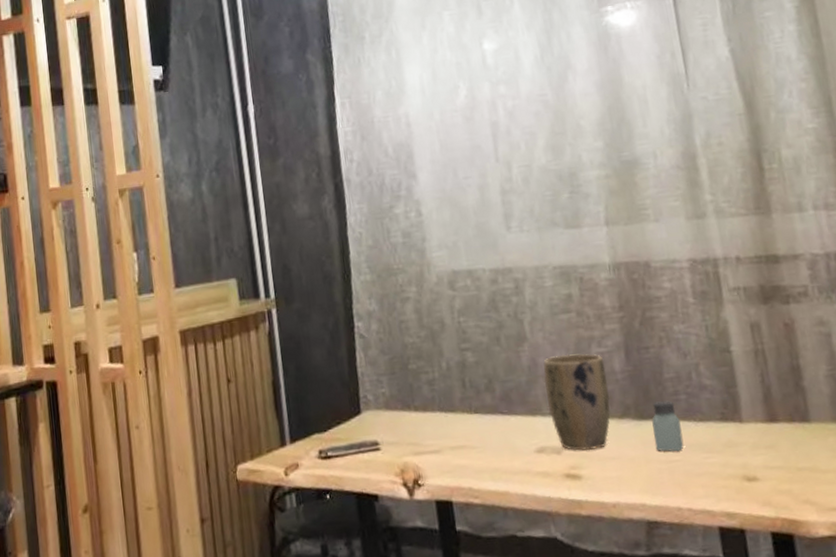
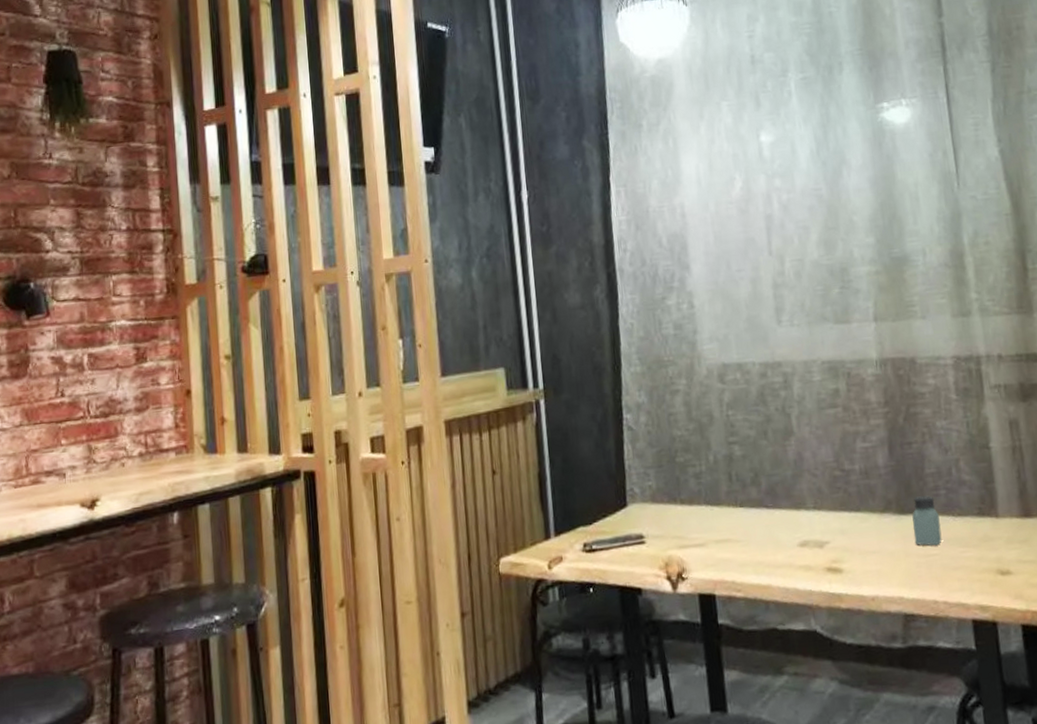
plant pot: present [543,353,611,451] -> none [809,448,873,545]

